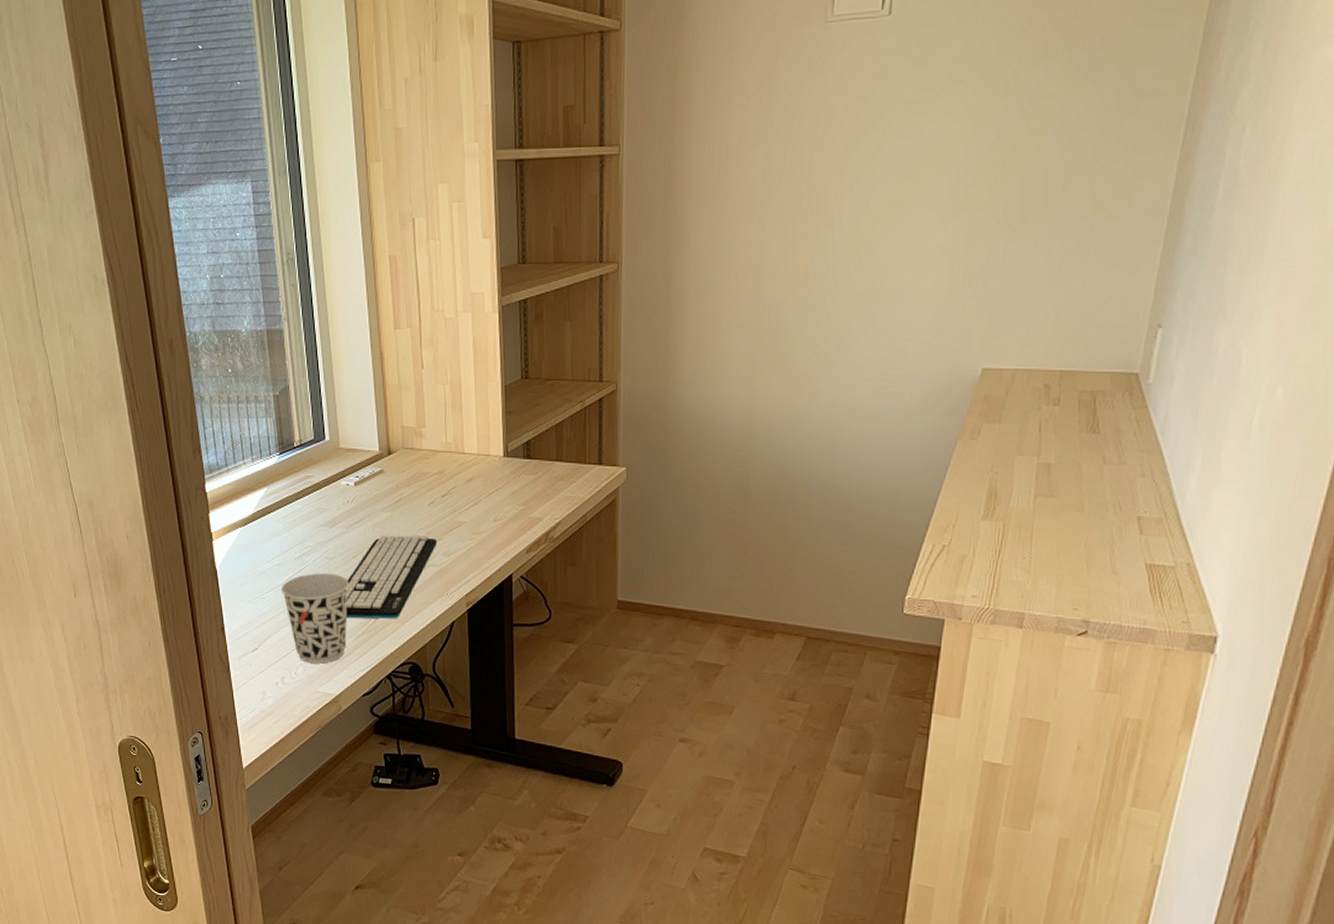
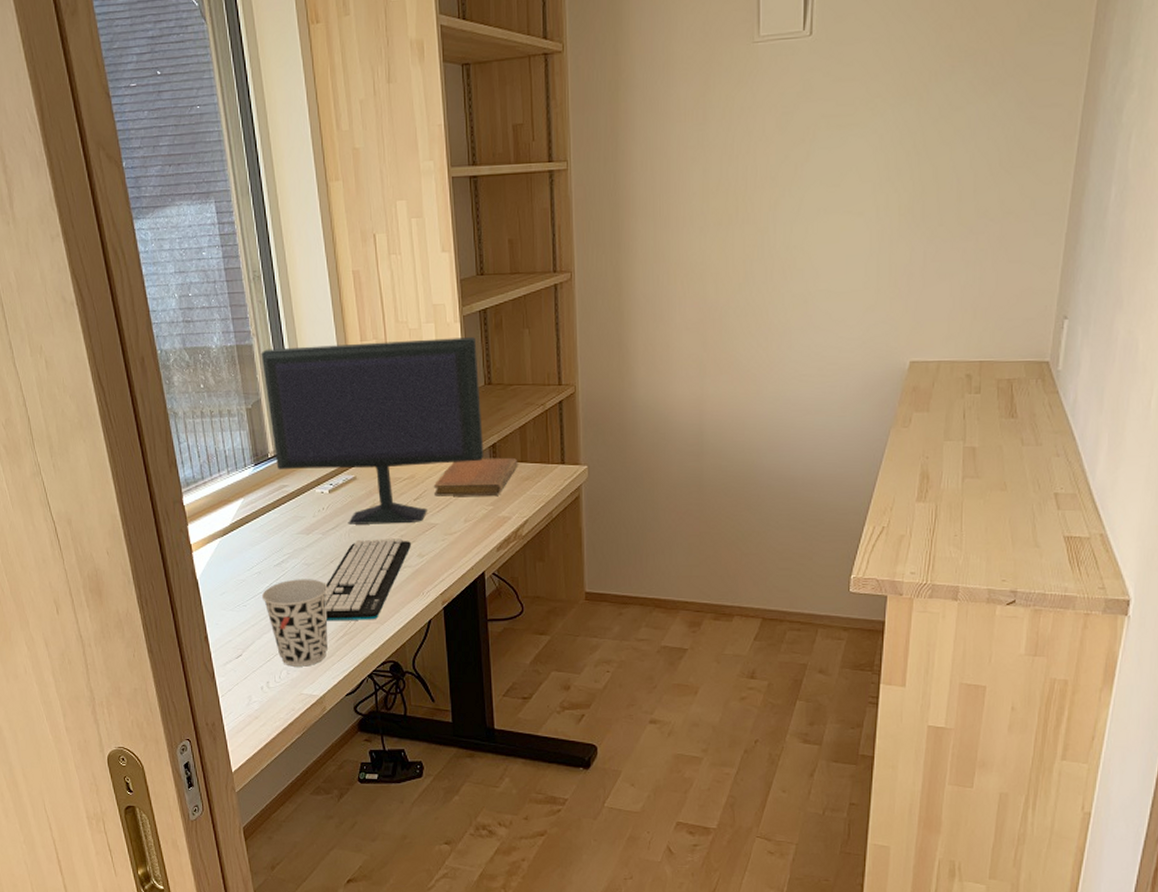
computer monitor: none [291,329,518,521] -> present [261,337,484,525]
notebook: none [462,455,553,495] -> present [433,457,518,497]

